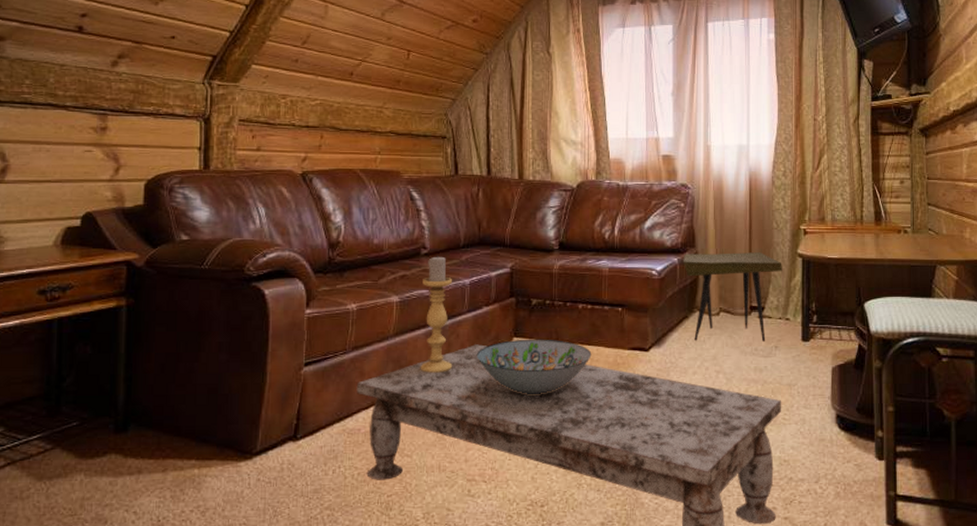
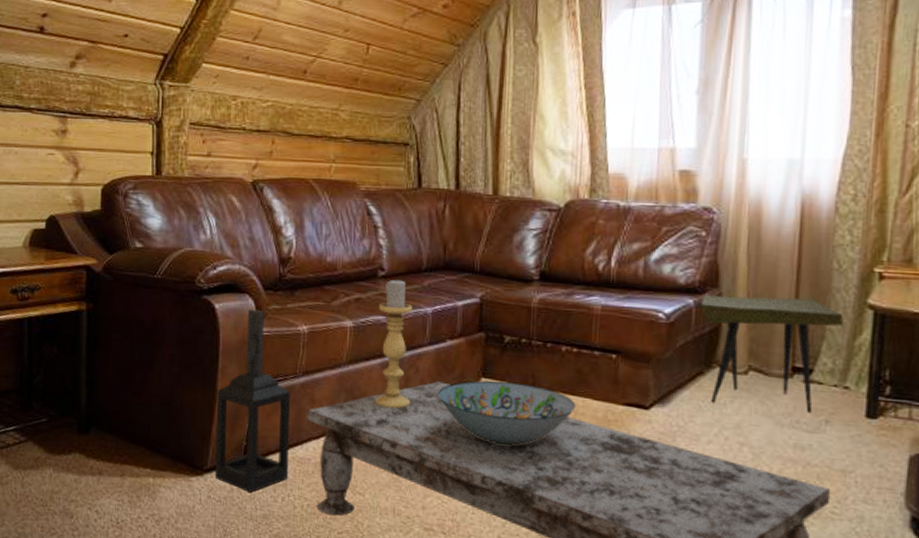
lantern: none [264,292,340,469] -> present [215,309,290,492]

